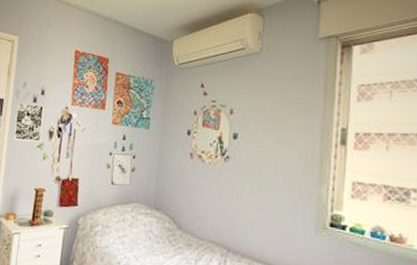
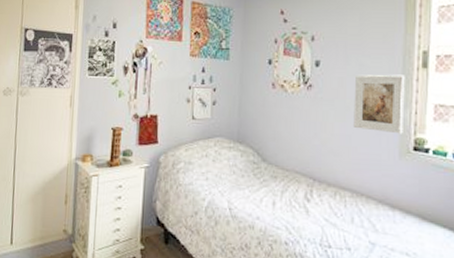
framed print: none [269,148,323,210] -> present [353,74,405,134]

